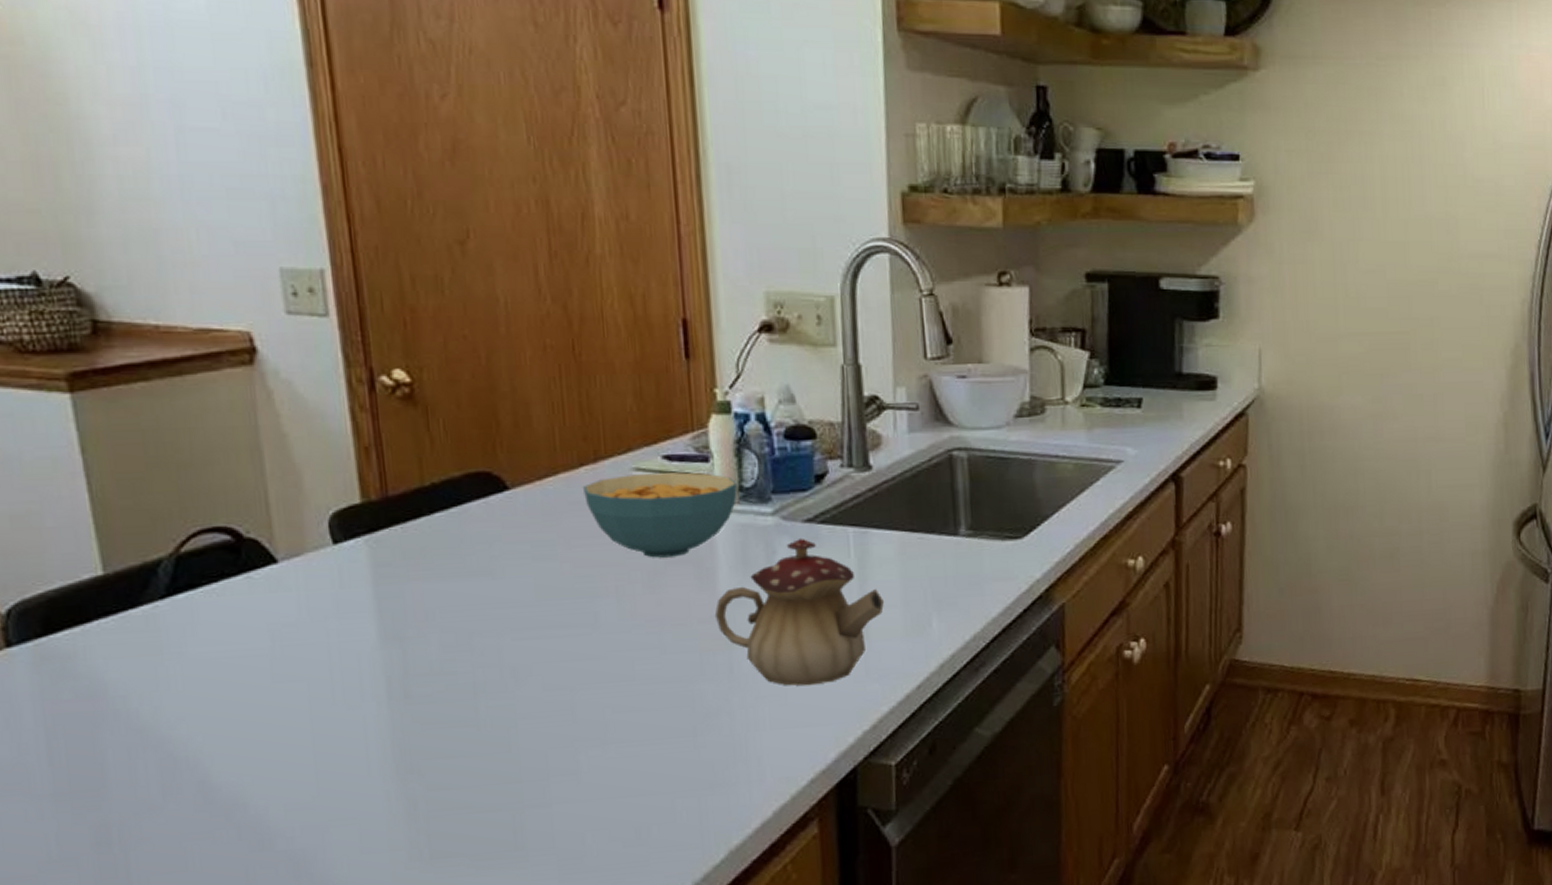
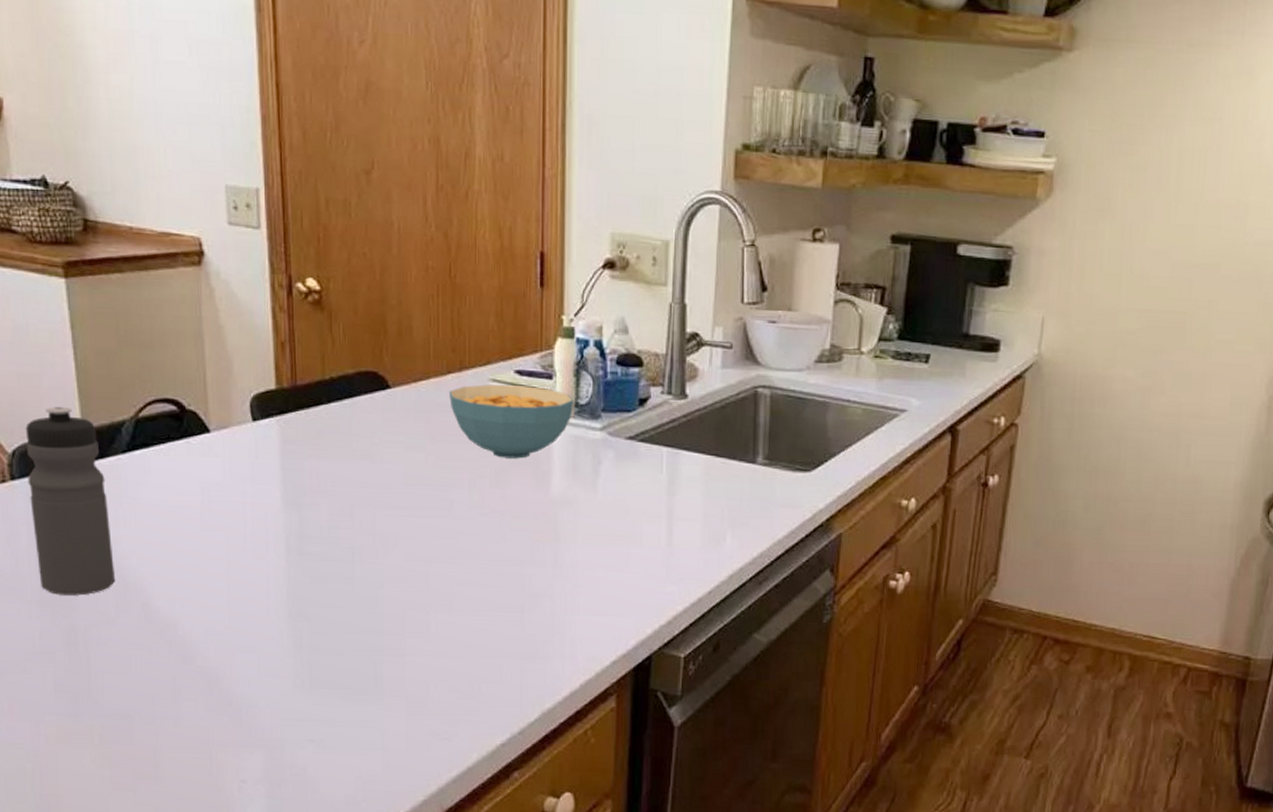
water bottle: none [23,549,159,785] -> present [25,406,115,596]
teapot: present [714,539,885,686] -> none [546,453,688,581]

